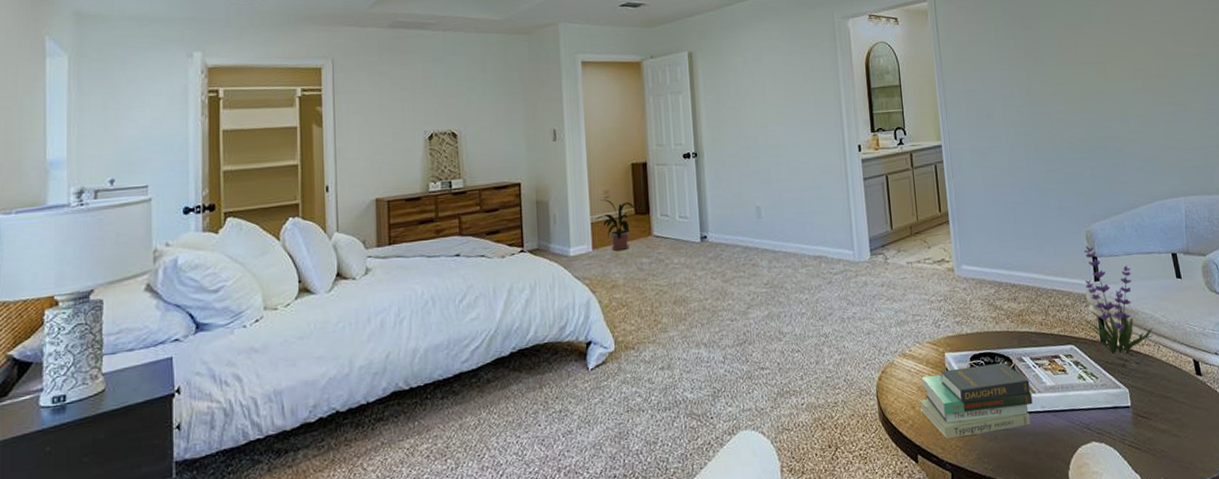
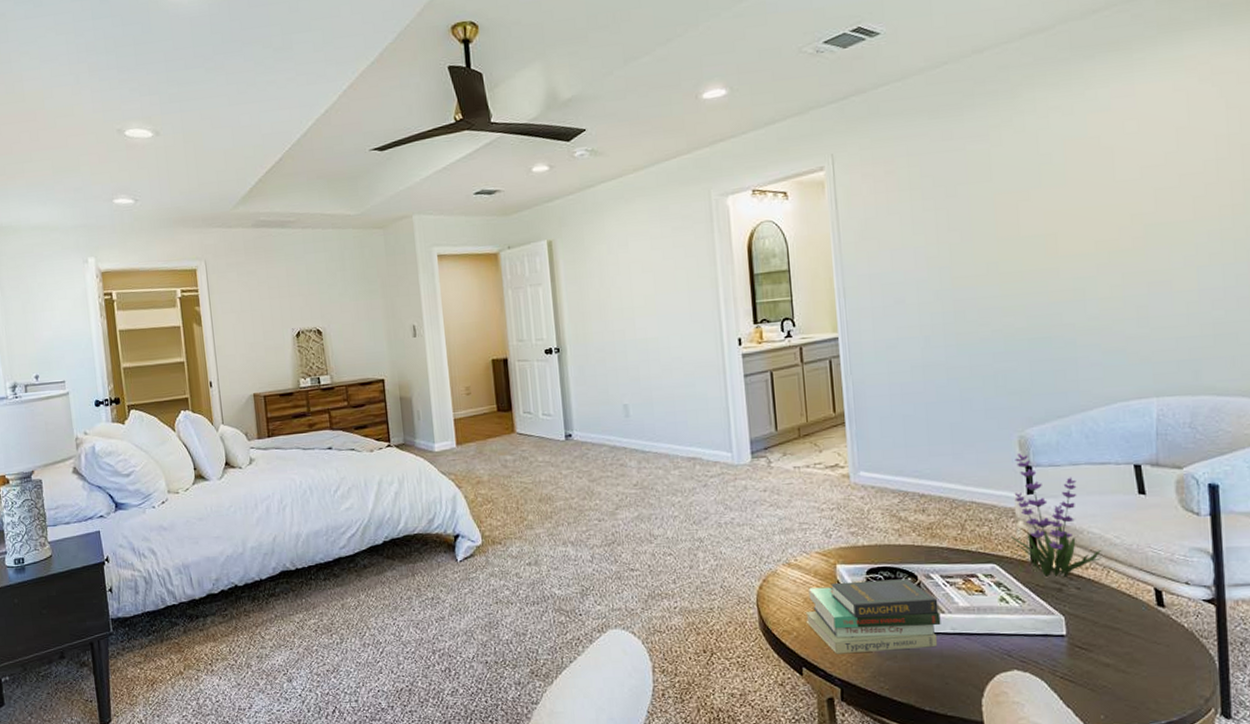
house plant: present [595,199,635,252] -> none [458,396,497,448]

